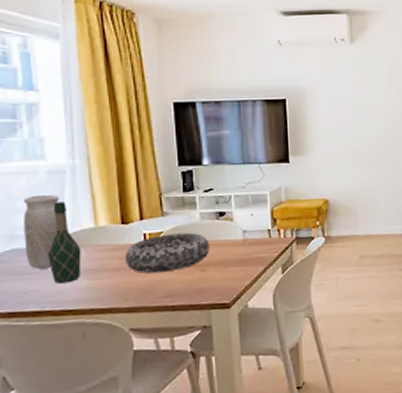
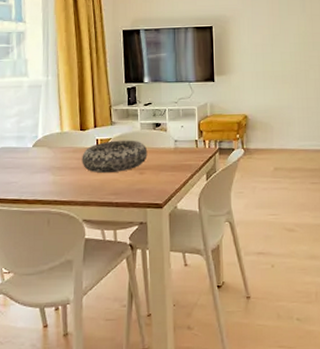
vase: present [24,195,59,269] -> none [10,105,36,165]
wine bottle: present [48,202,82,284] -> none [26,111,50,178]

